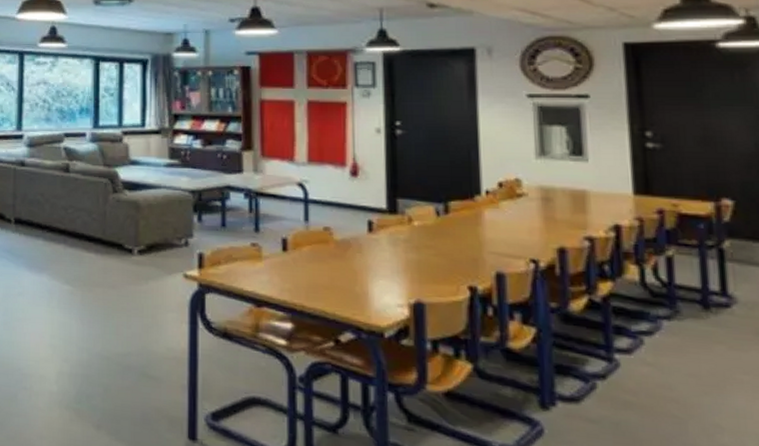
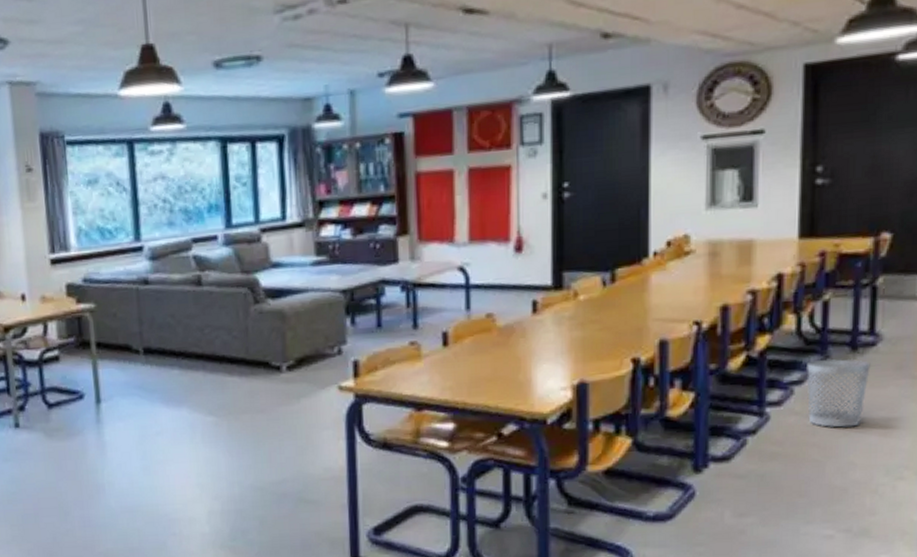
wastebasket: none [655,313,728,388] -> present [806,358,871,428]

